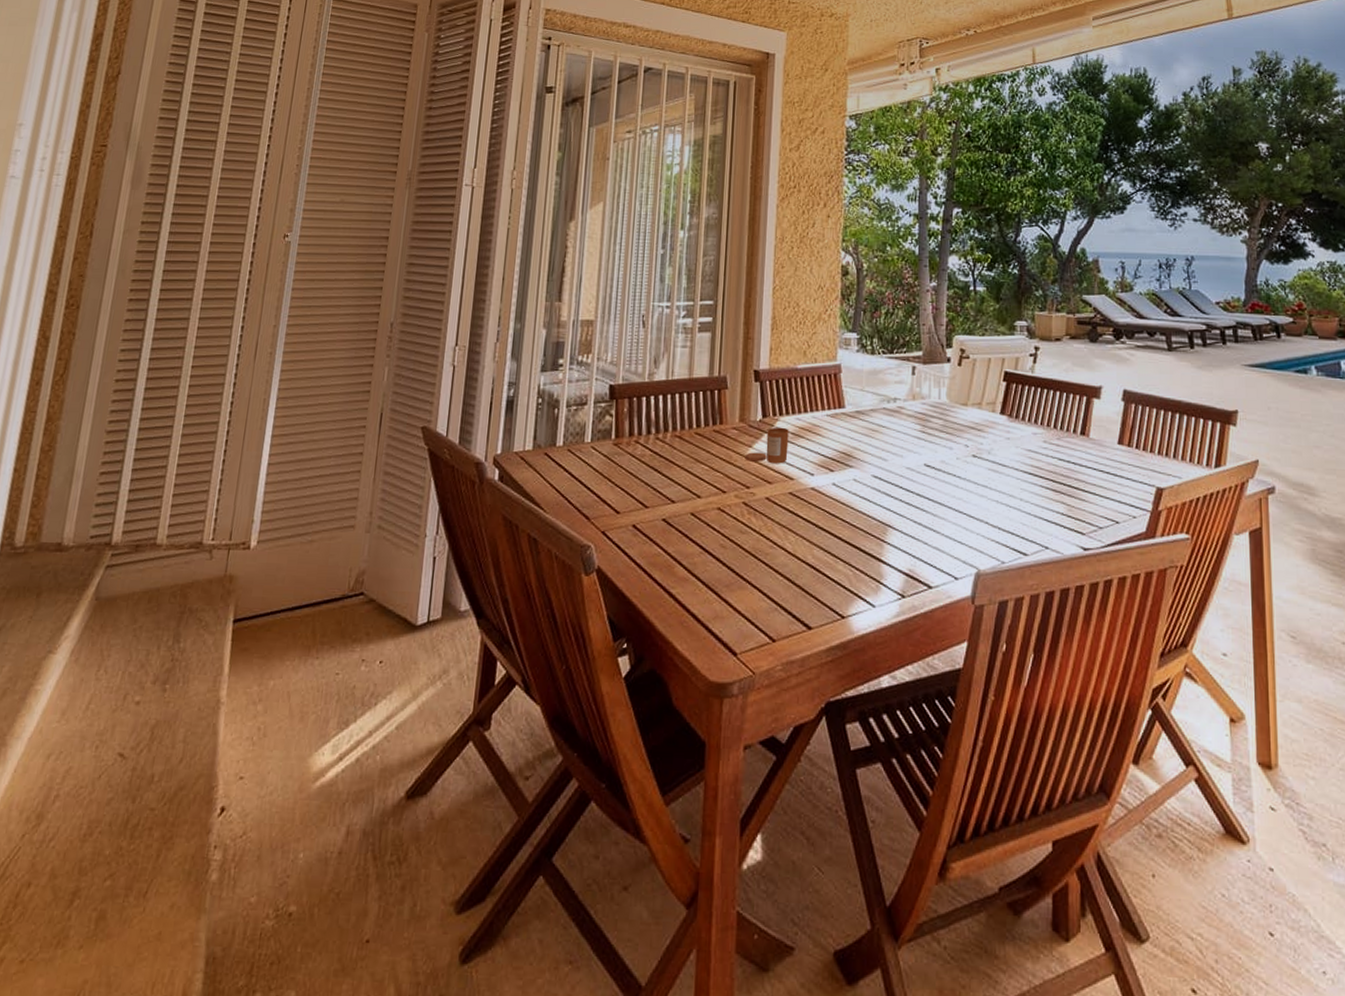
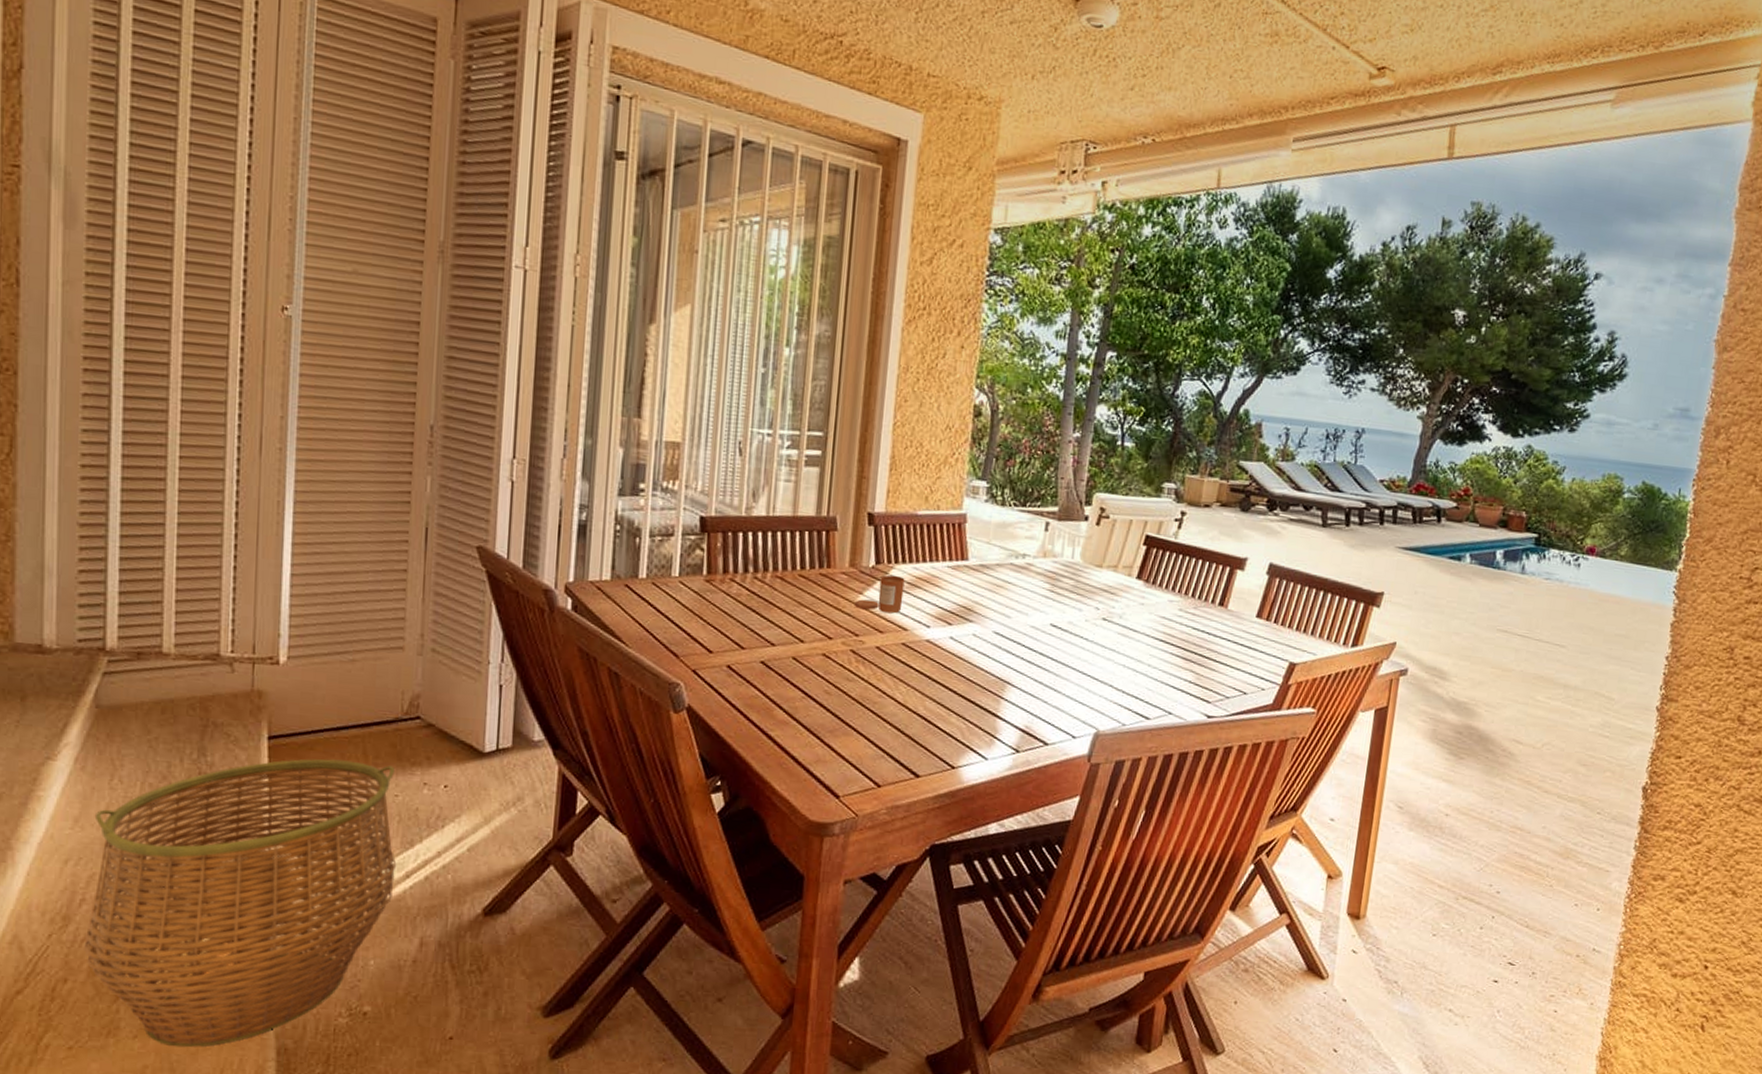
basket: none [50,639,338,959] -> present [84,758,397,1048]

